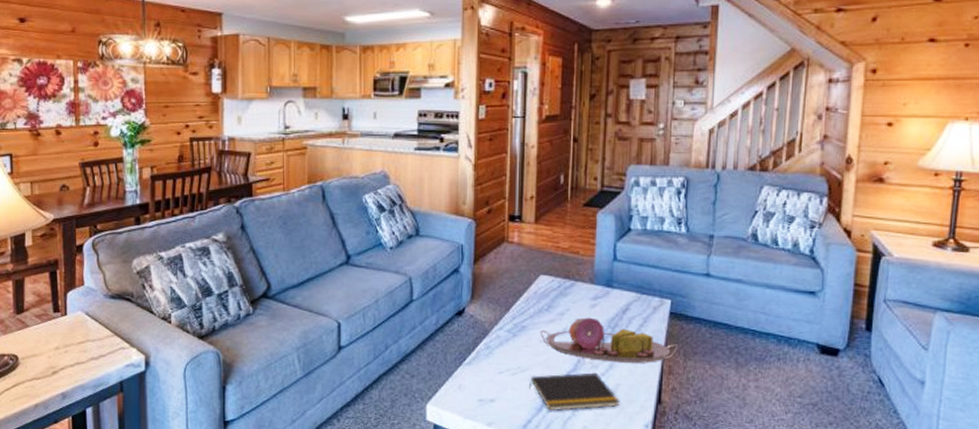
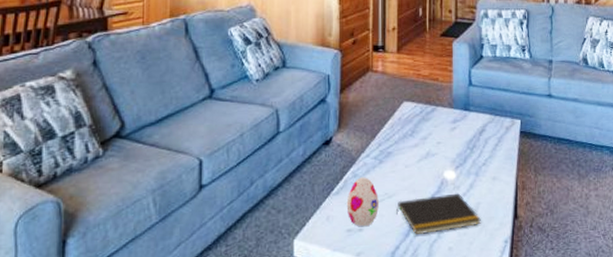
decorative egg: none [478,349,511,397] -> present [346,177,379,226]
serving tray: present [540,317,678,363] -> none [405,140,529,182]

